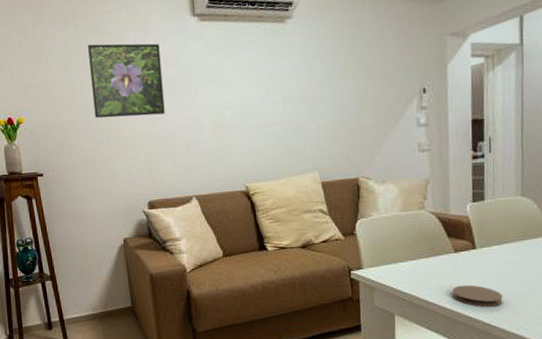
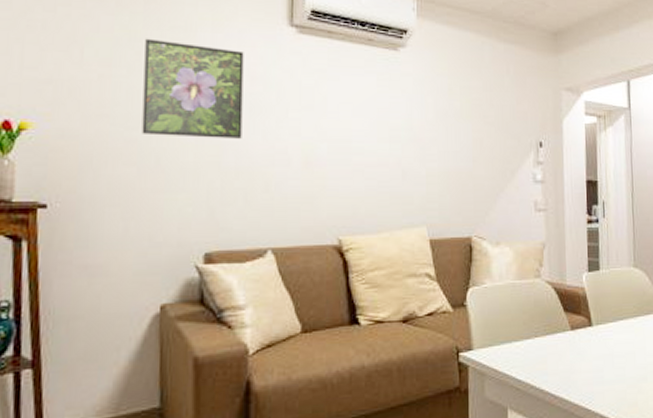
coaster: present [452,285,503,307] -> none [569,369,620,396]

